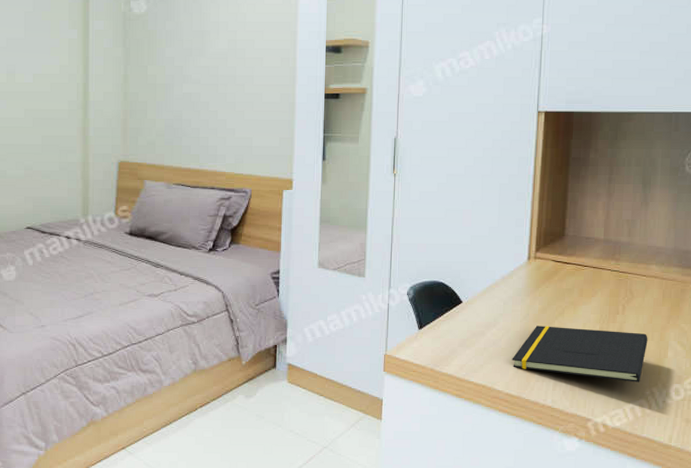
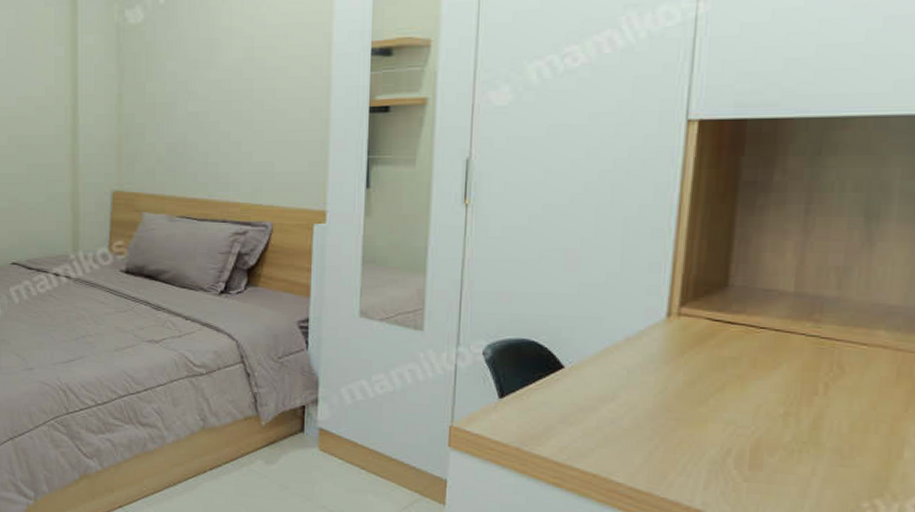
notepad: present [512,326,648,382] -> none [639,403,869,490]

